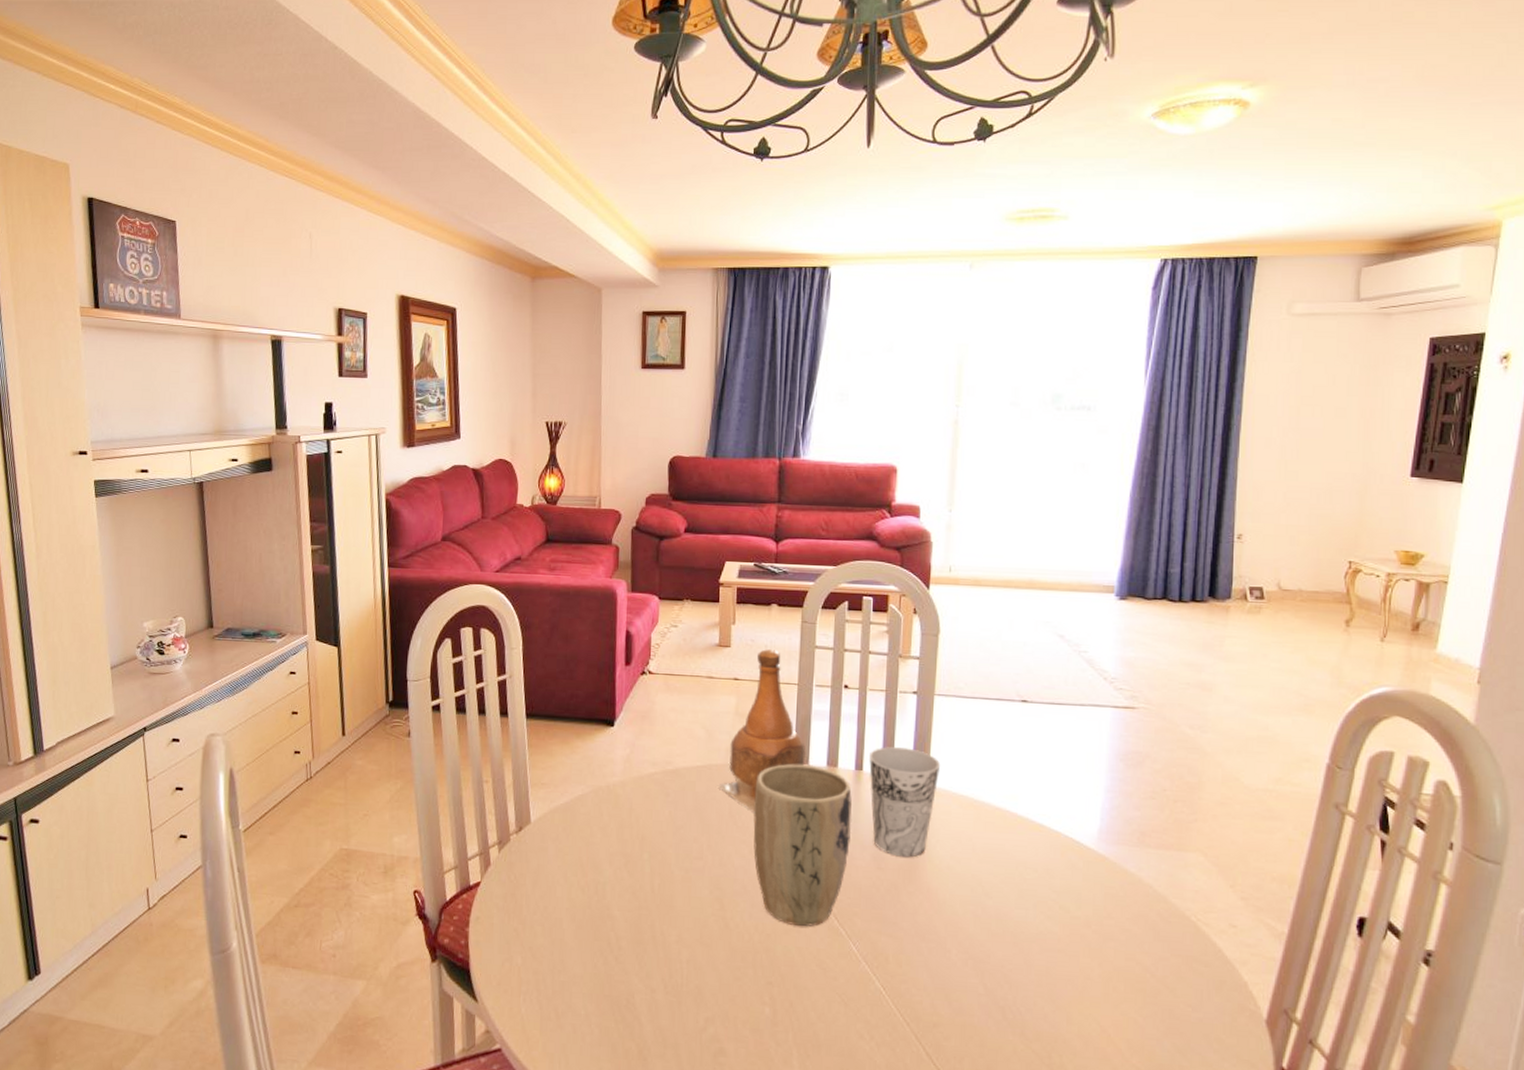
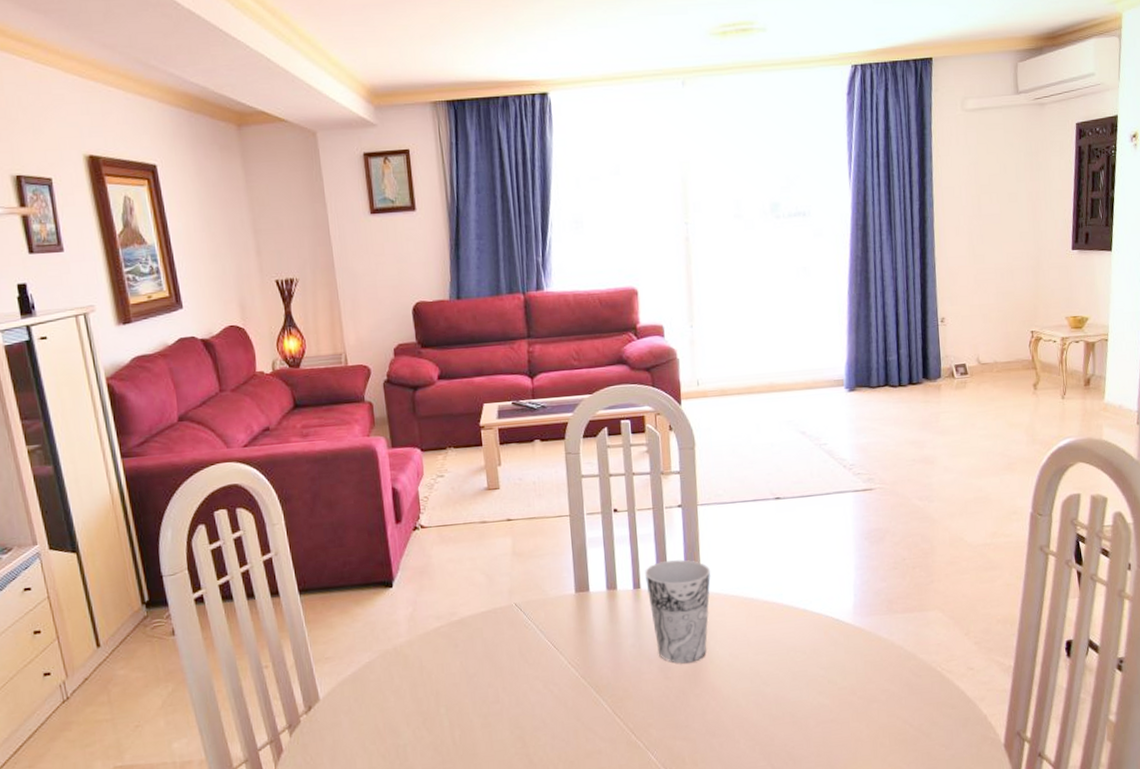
bottle: present [717,649,806,812] -> none [504,485,586,647]
plant pot: present [753,764,852,927] -> none [541,592,637,748]

